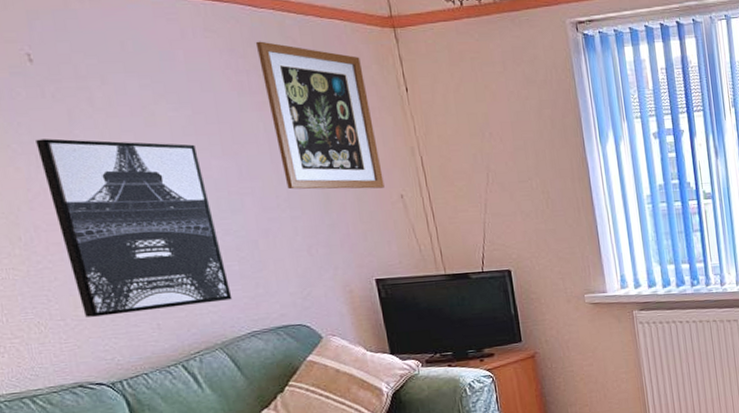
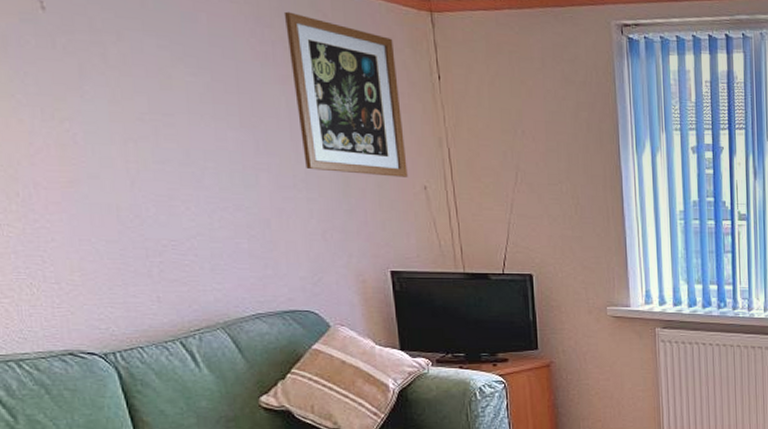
wall art: present [36,138,233,317] -> none [42,92,239,283]

